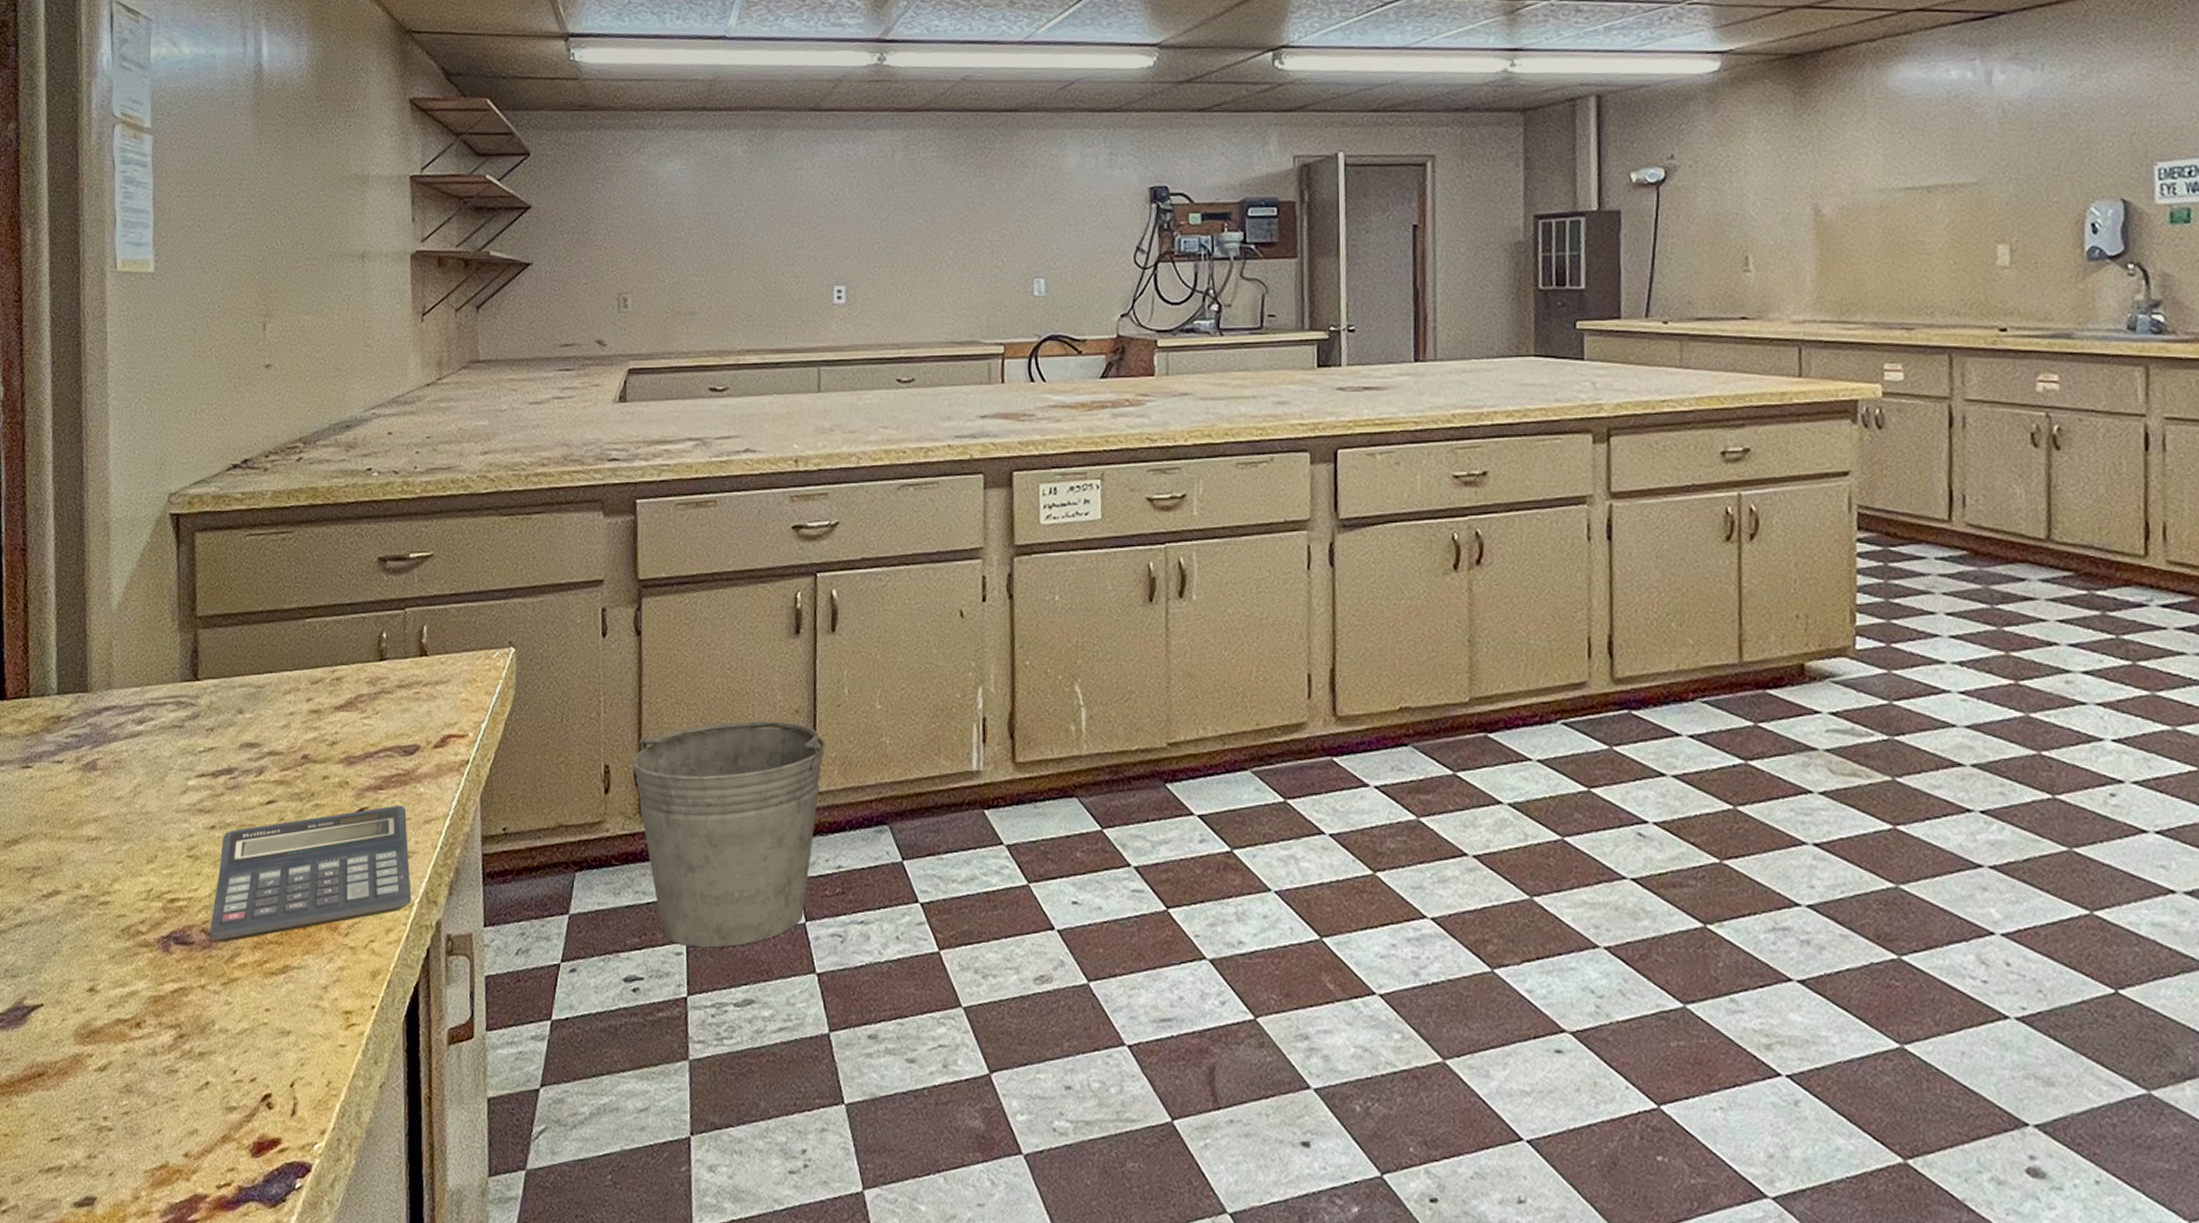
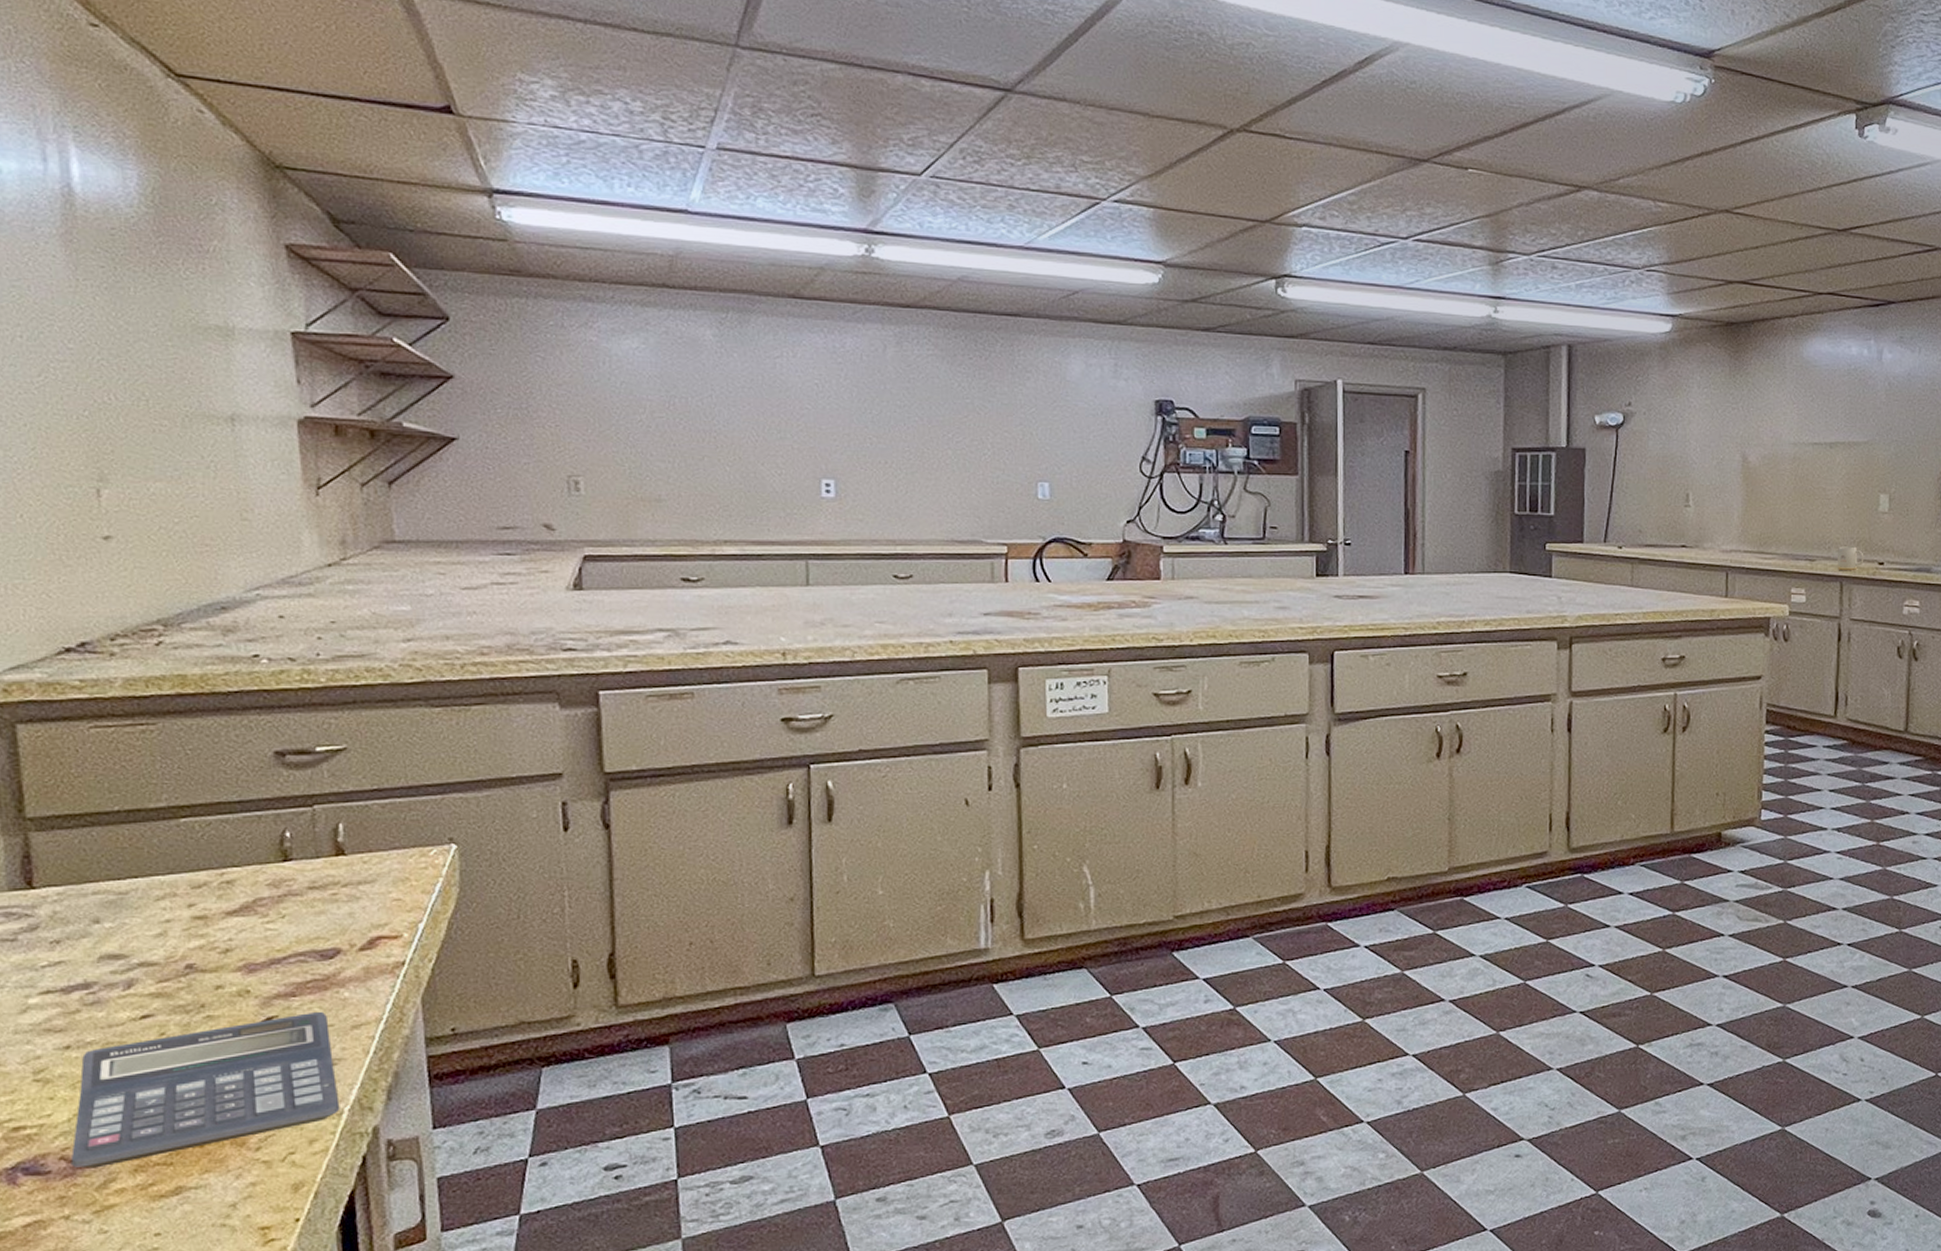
bucket: present [631,720,826,948] -> none [603,909,825,1132]
mug: none [1944,310,1980,341] -> present [1838,546,1864,571]

